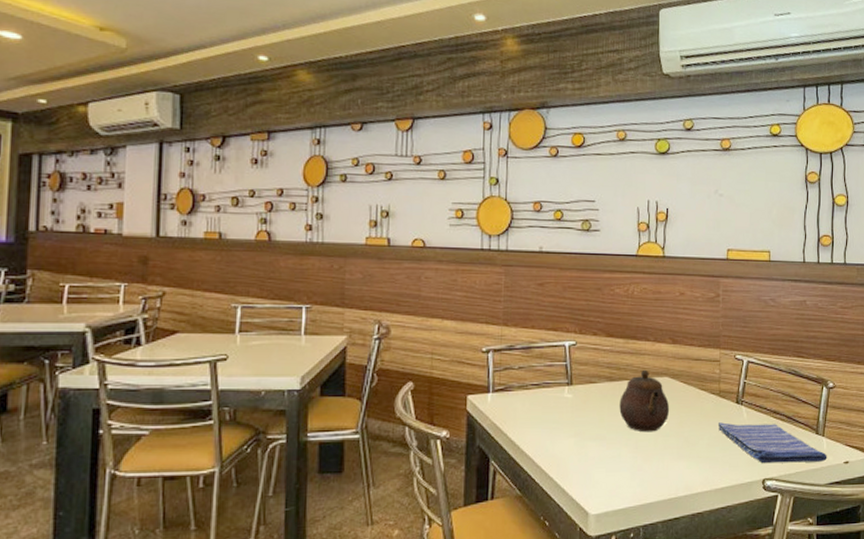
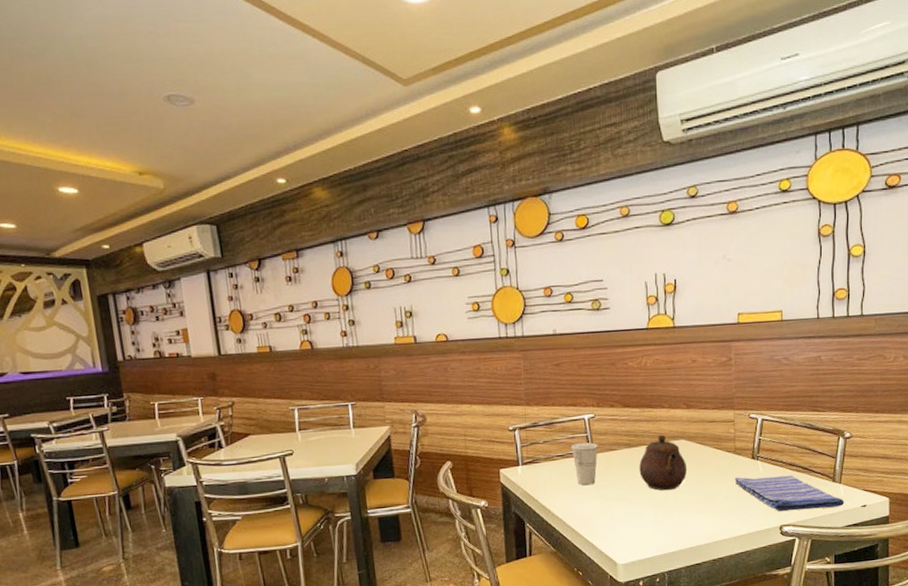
cup: none [547,372,577,421] -> present [570,442,598,486]

